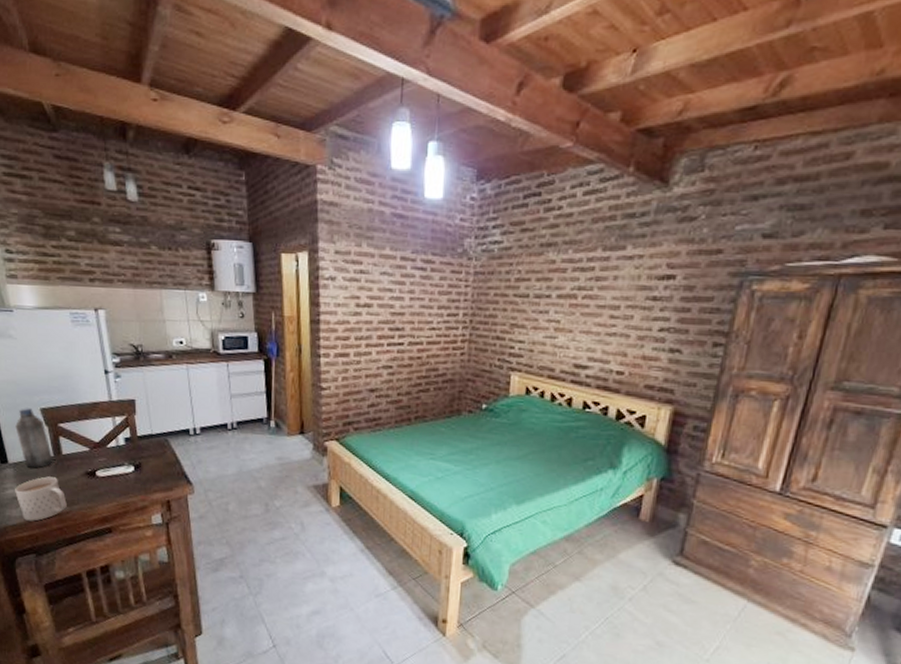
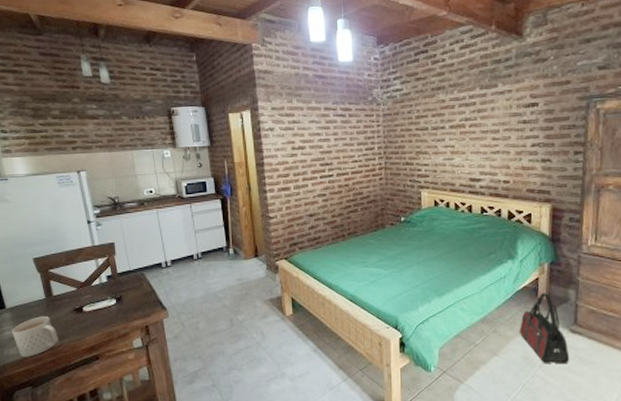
water bottle: present [15,408,53,468] -> none [11,259,45,310]
duffel bag: none [609,514,668,599] -> present [519,293,569,363]

